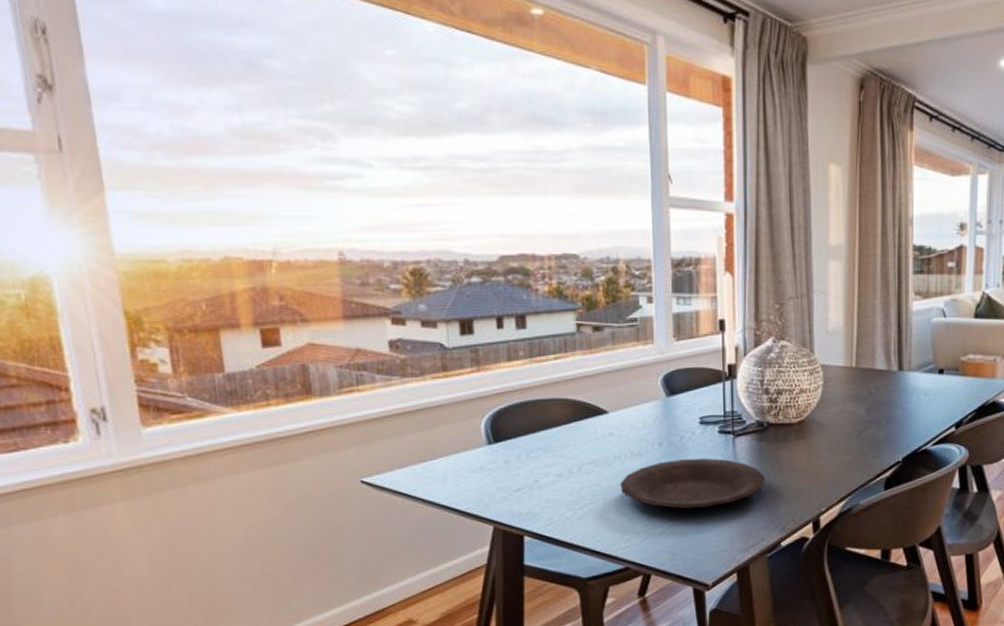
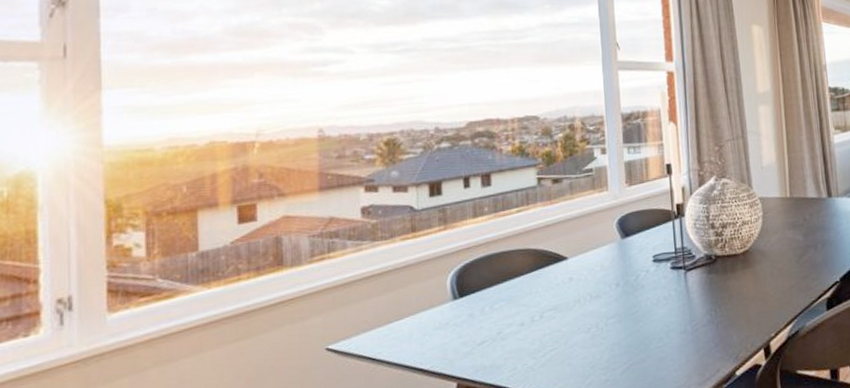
plate: present [619,458,765,510] -> none [580,294,717,348]

